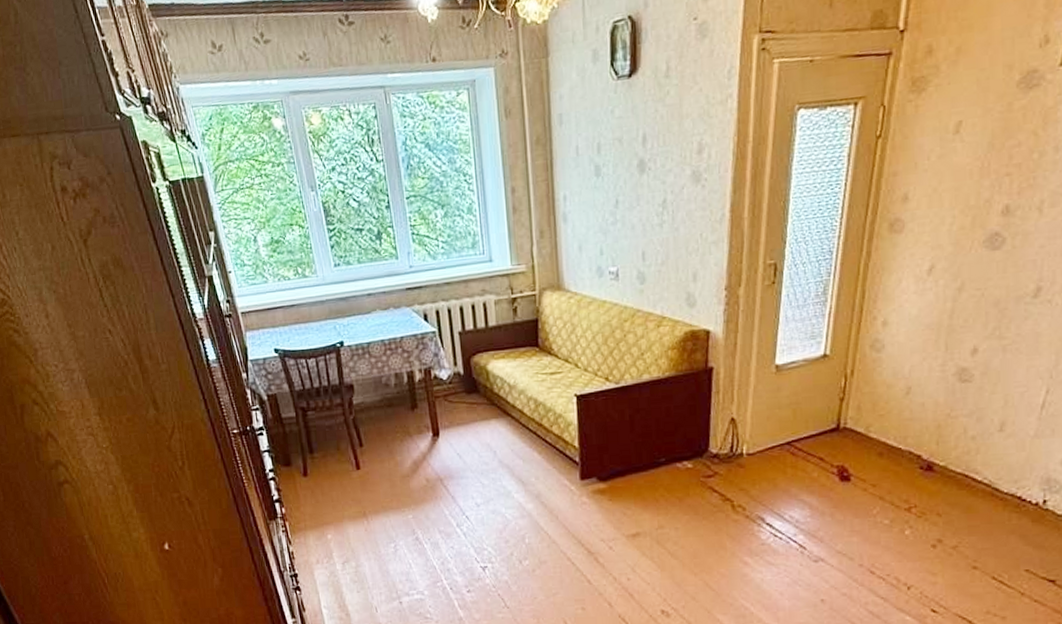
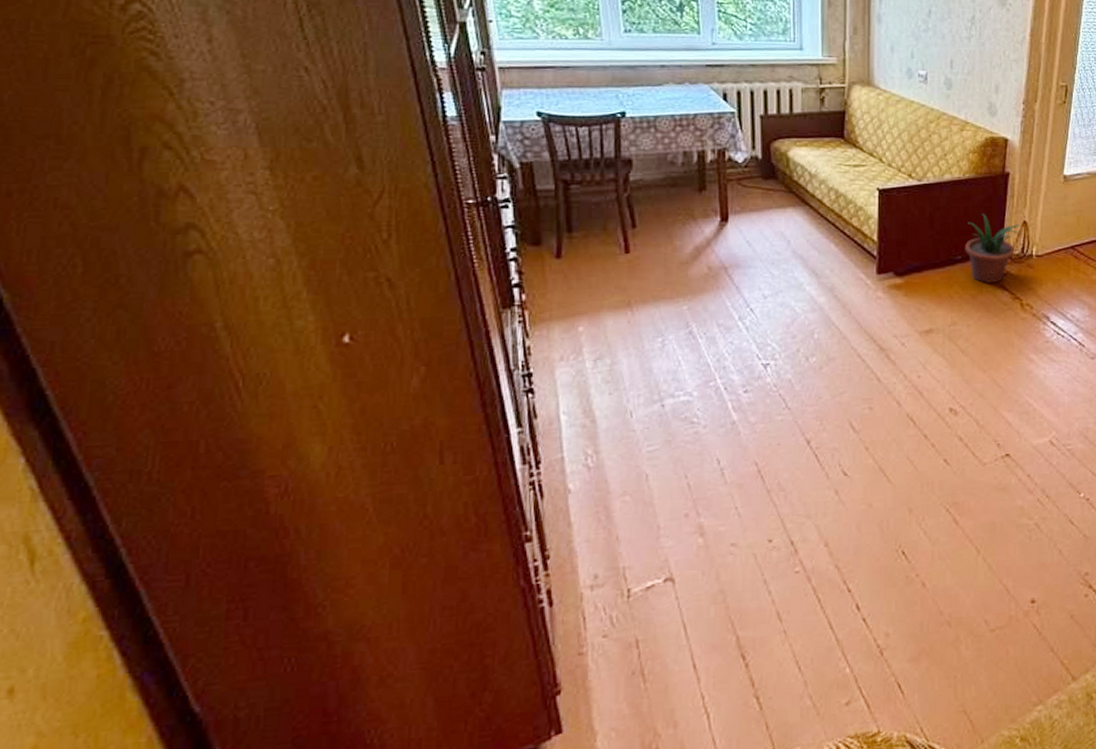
potted plant: none [668,413,729,485] -> present [965,214,1021,283]

